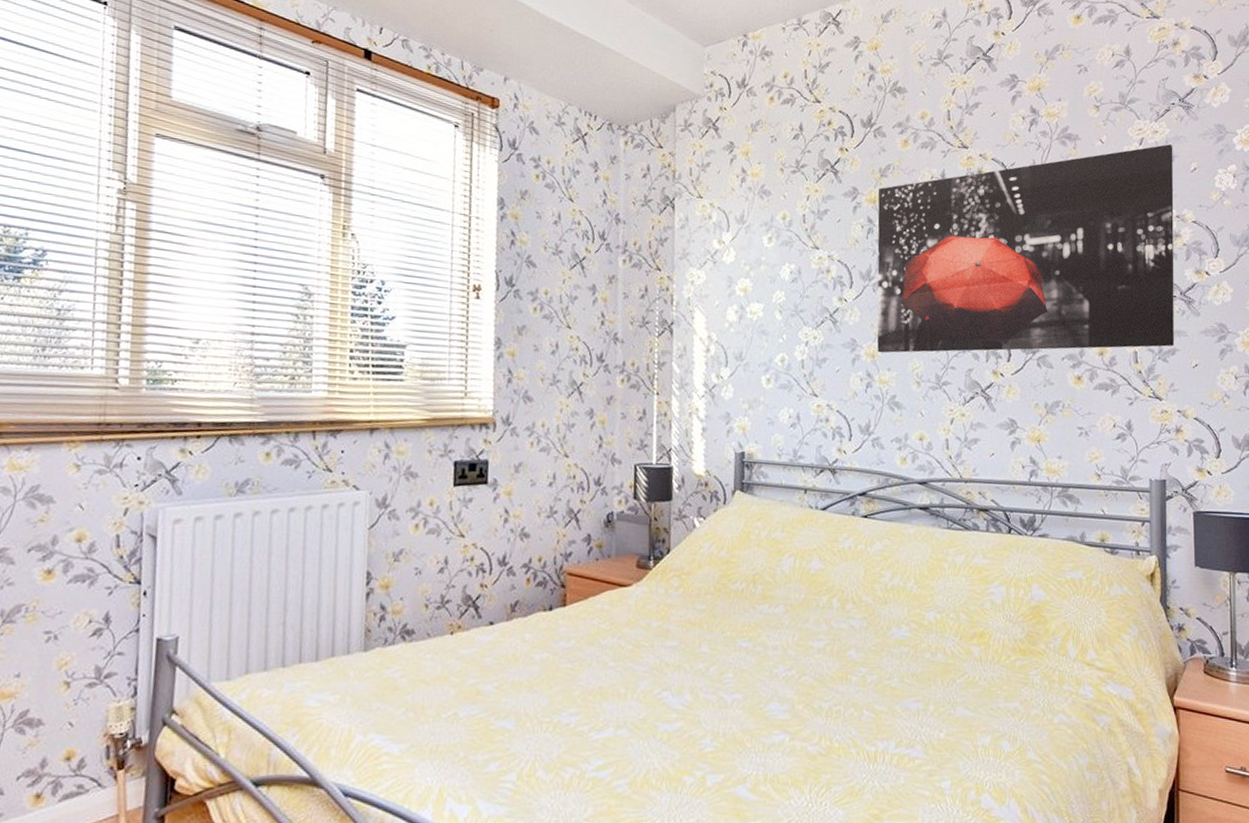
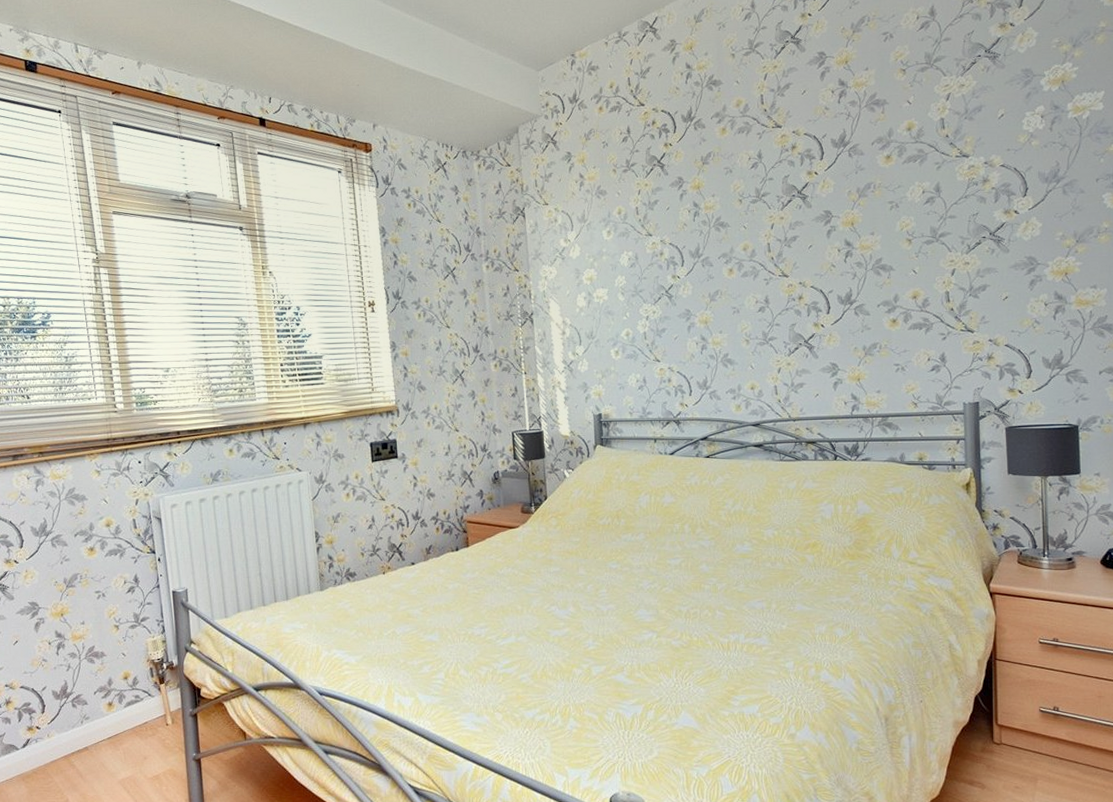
wall art: present [877,144,1175,353] -> none [701,95,985,319]

